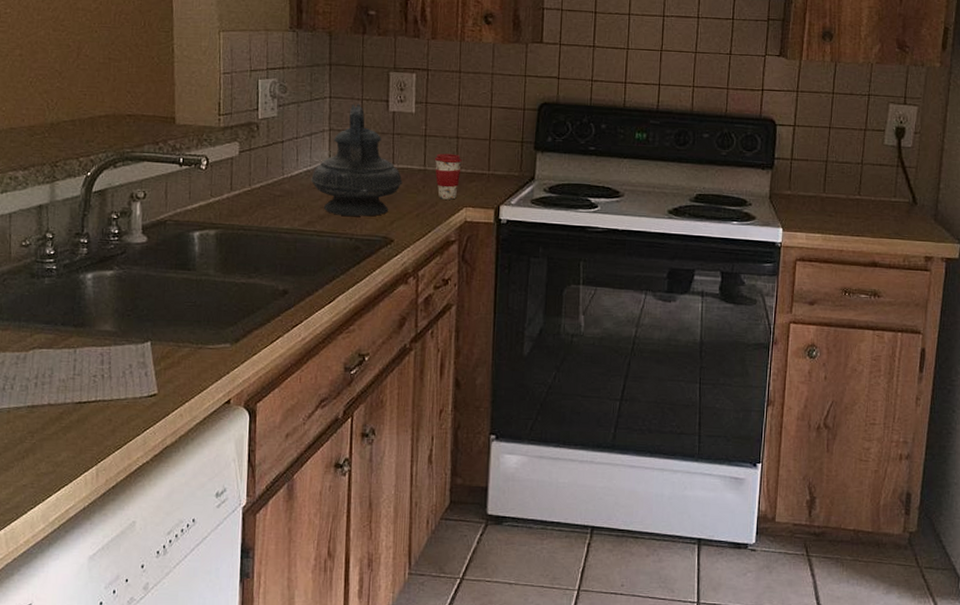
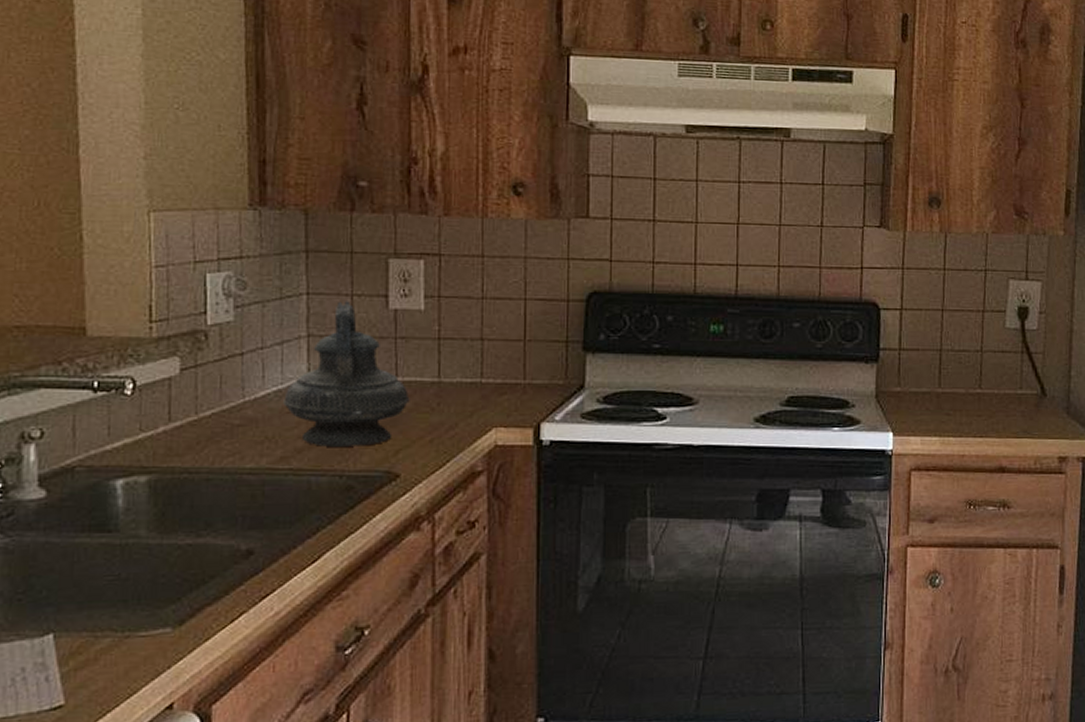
coffee cup: present [434,153,462,200] -> none [452,360,489,419]

